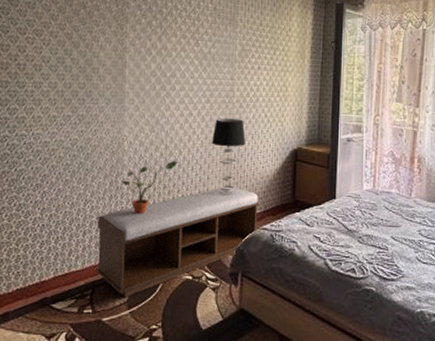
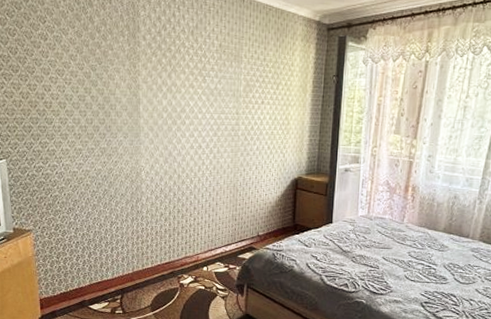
bench: present [96,186,260,298] -> none [123,211,263,302]
potted plant: present [122,161,178,214] -> none [141,188,190,234]
table lamp: present [212,118,246,196] -> none [219,150,250,219]

